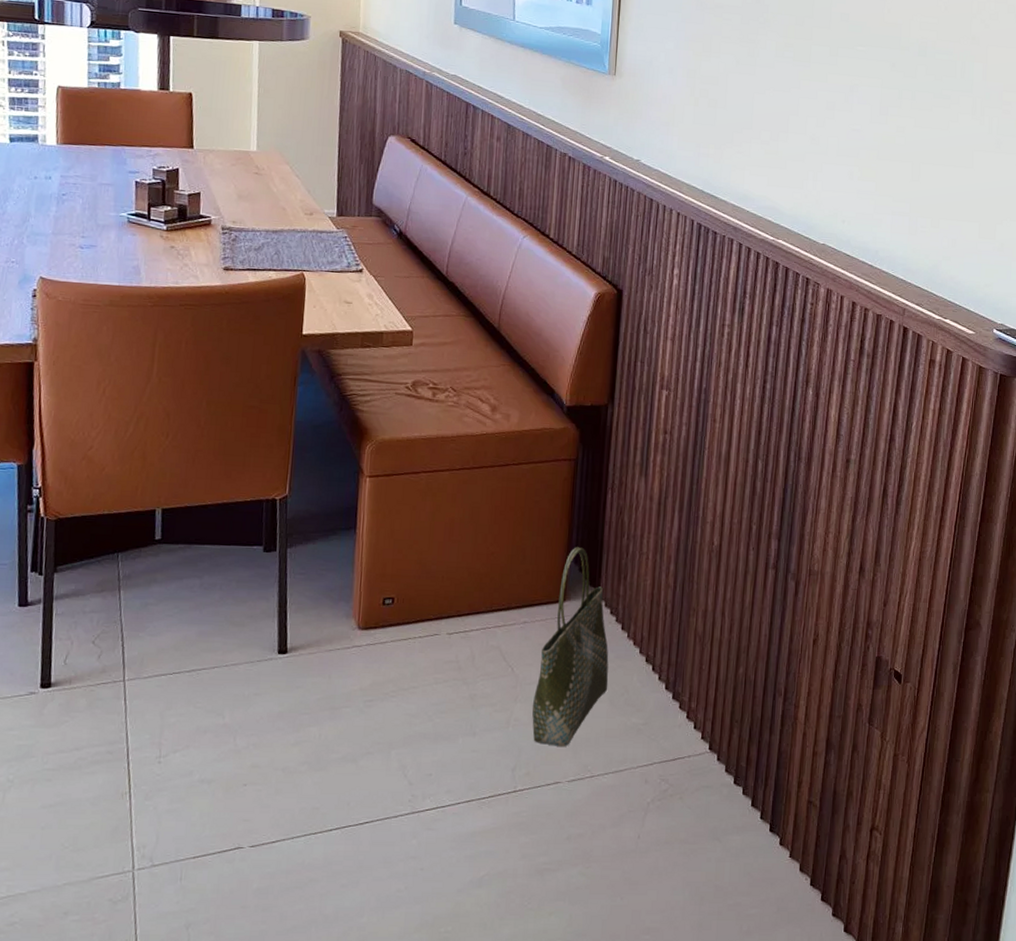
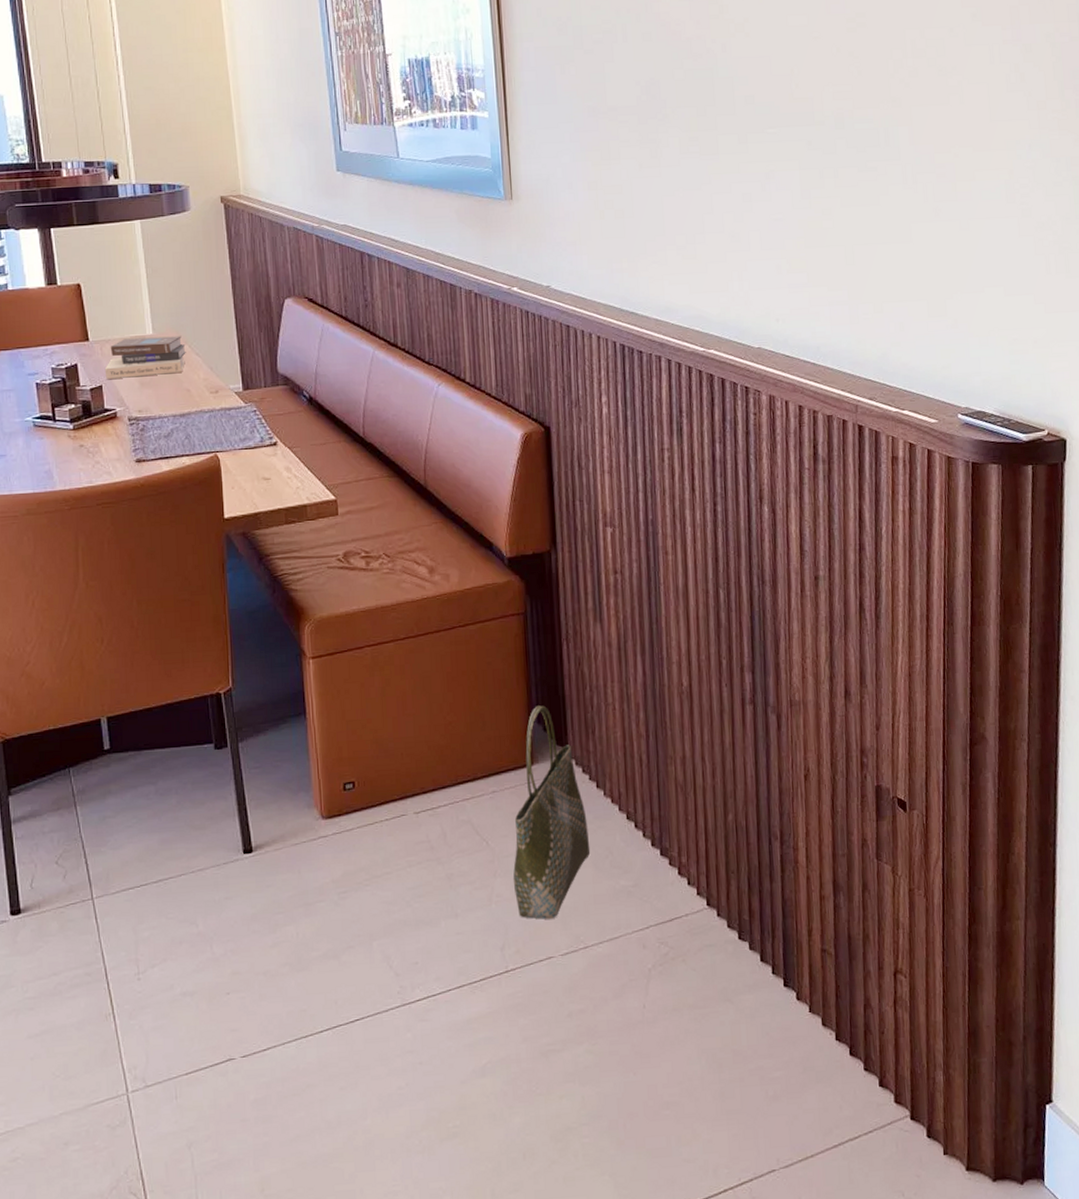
books: none [204,151,287,191] -> present [104,336,186,380]

